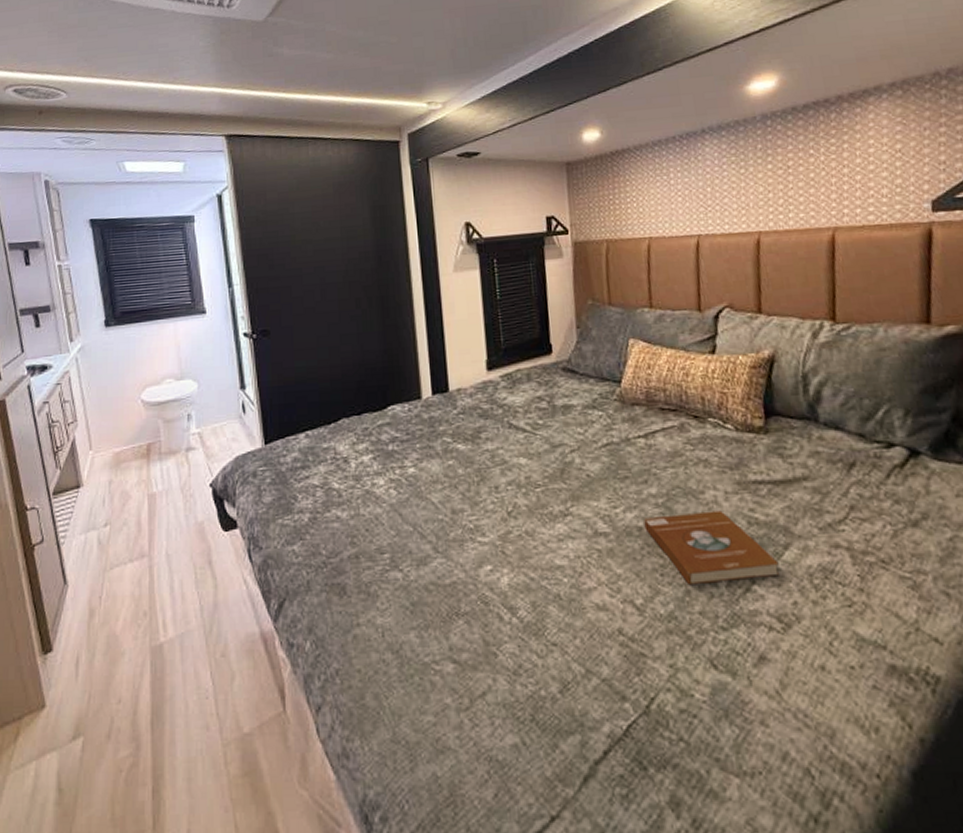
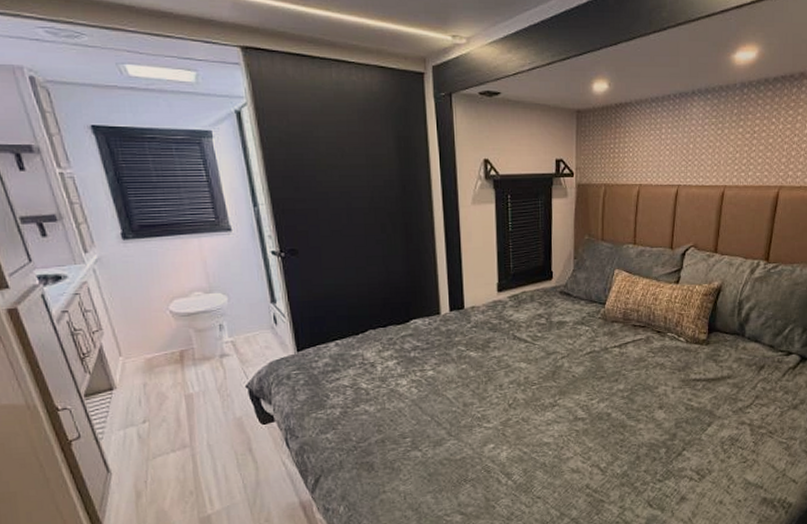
book: present [644,510,779,586] -> none [612,400,703,453]

